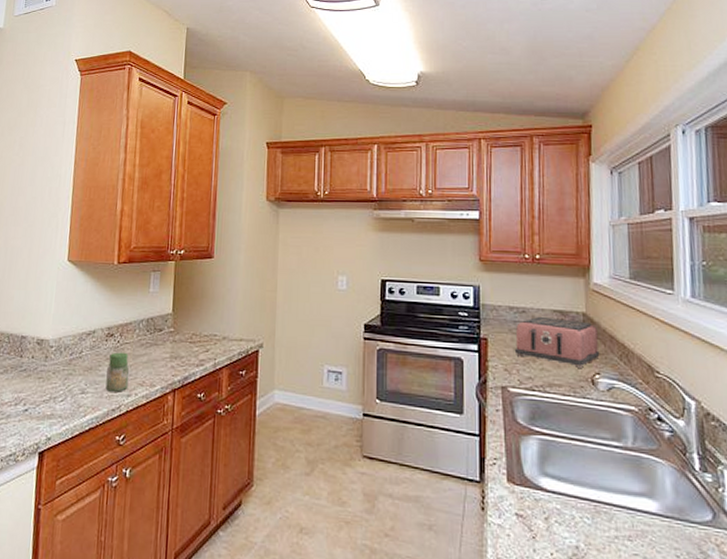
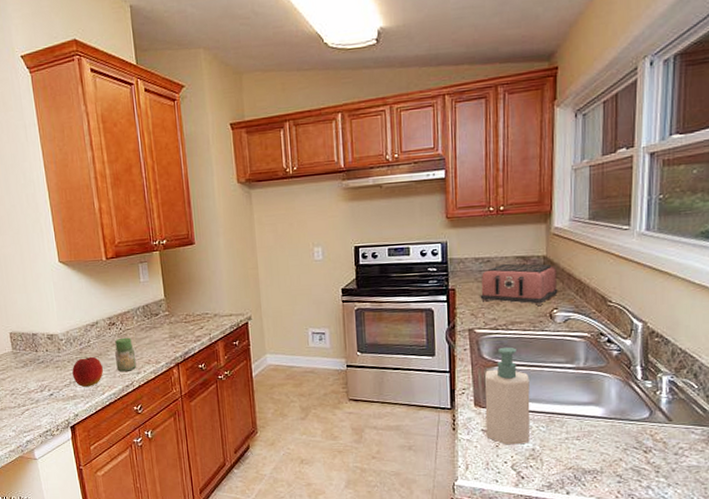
apple: none [55,370,90,405] -> present [72,356,103,387]
soap bottle: none [519,412,573,539] -> present [485,347,530,445]

